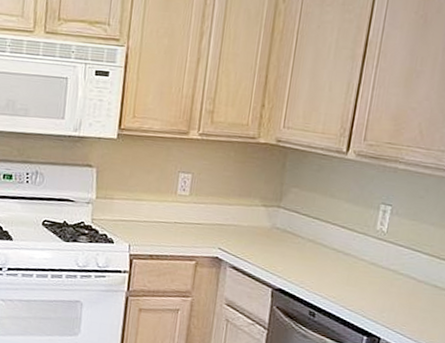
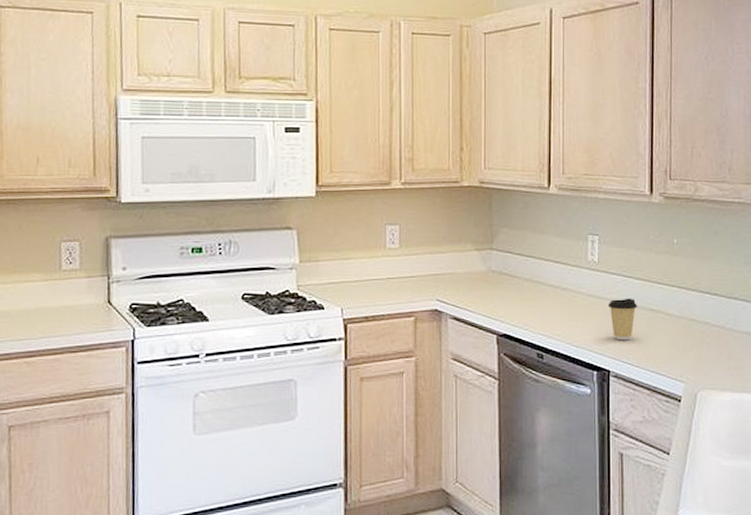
coffee cup: none [389,270,421,312] -> present [607,298,637,341]

